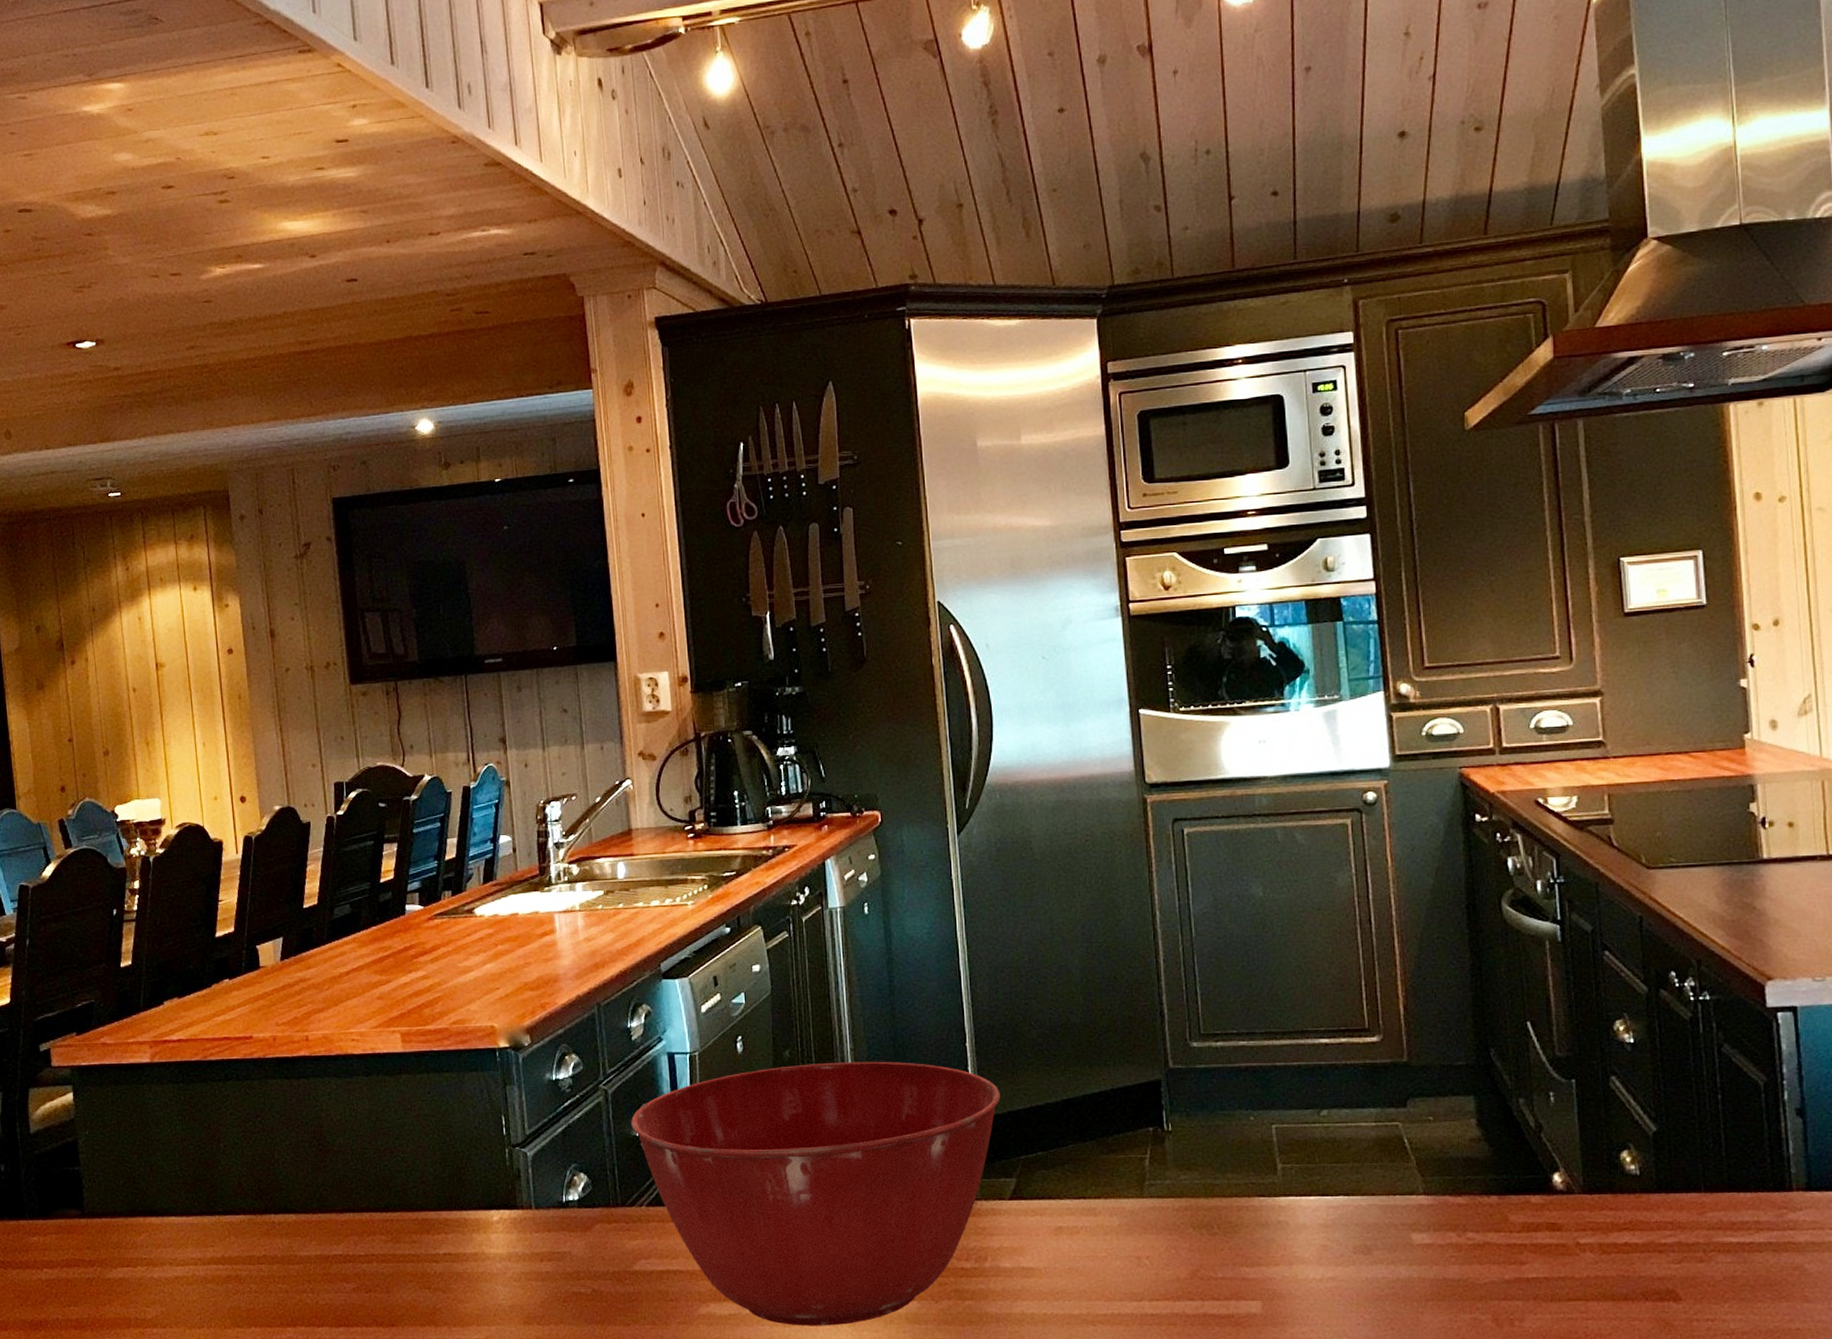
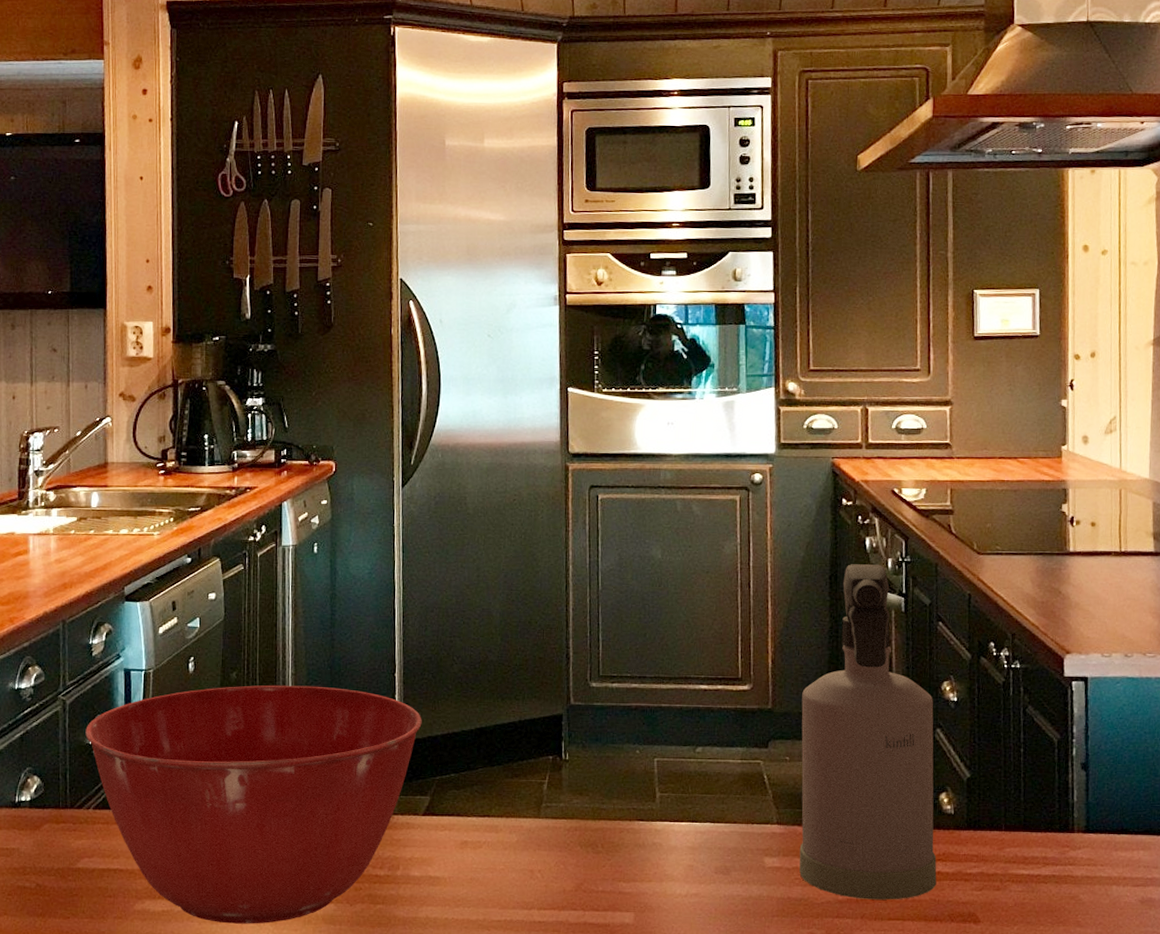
spray bottle: none [1443,888,1624,1278] -> present [799,564,937,900]

